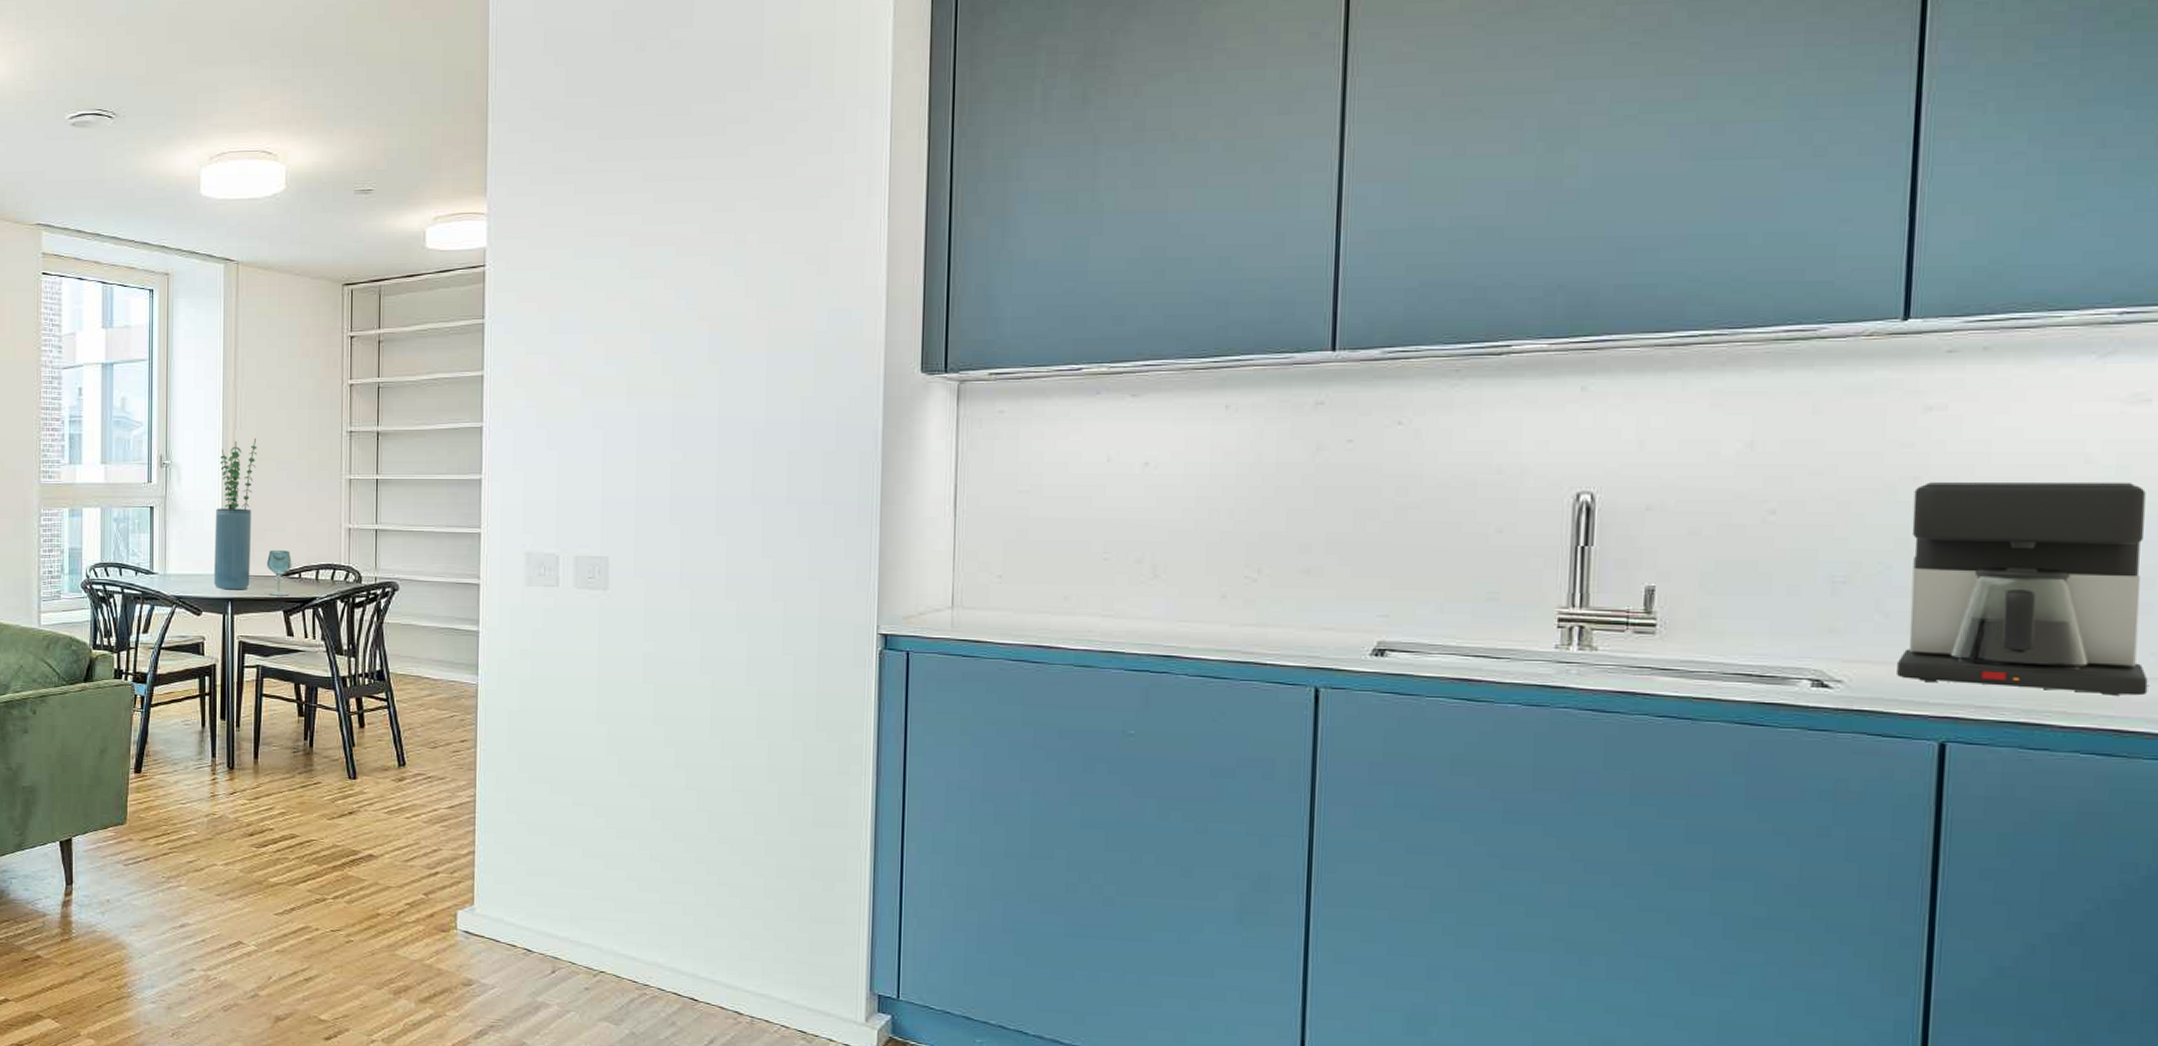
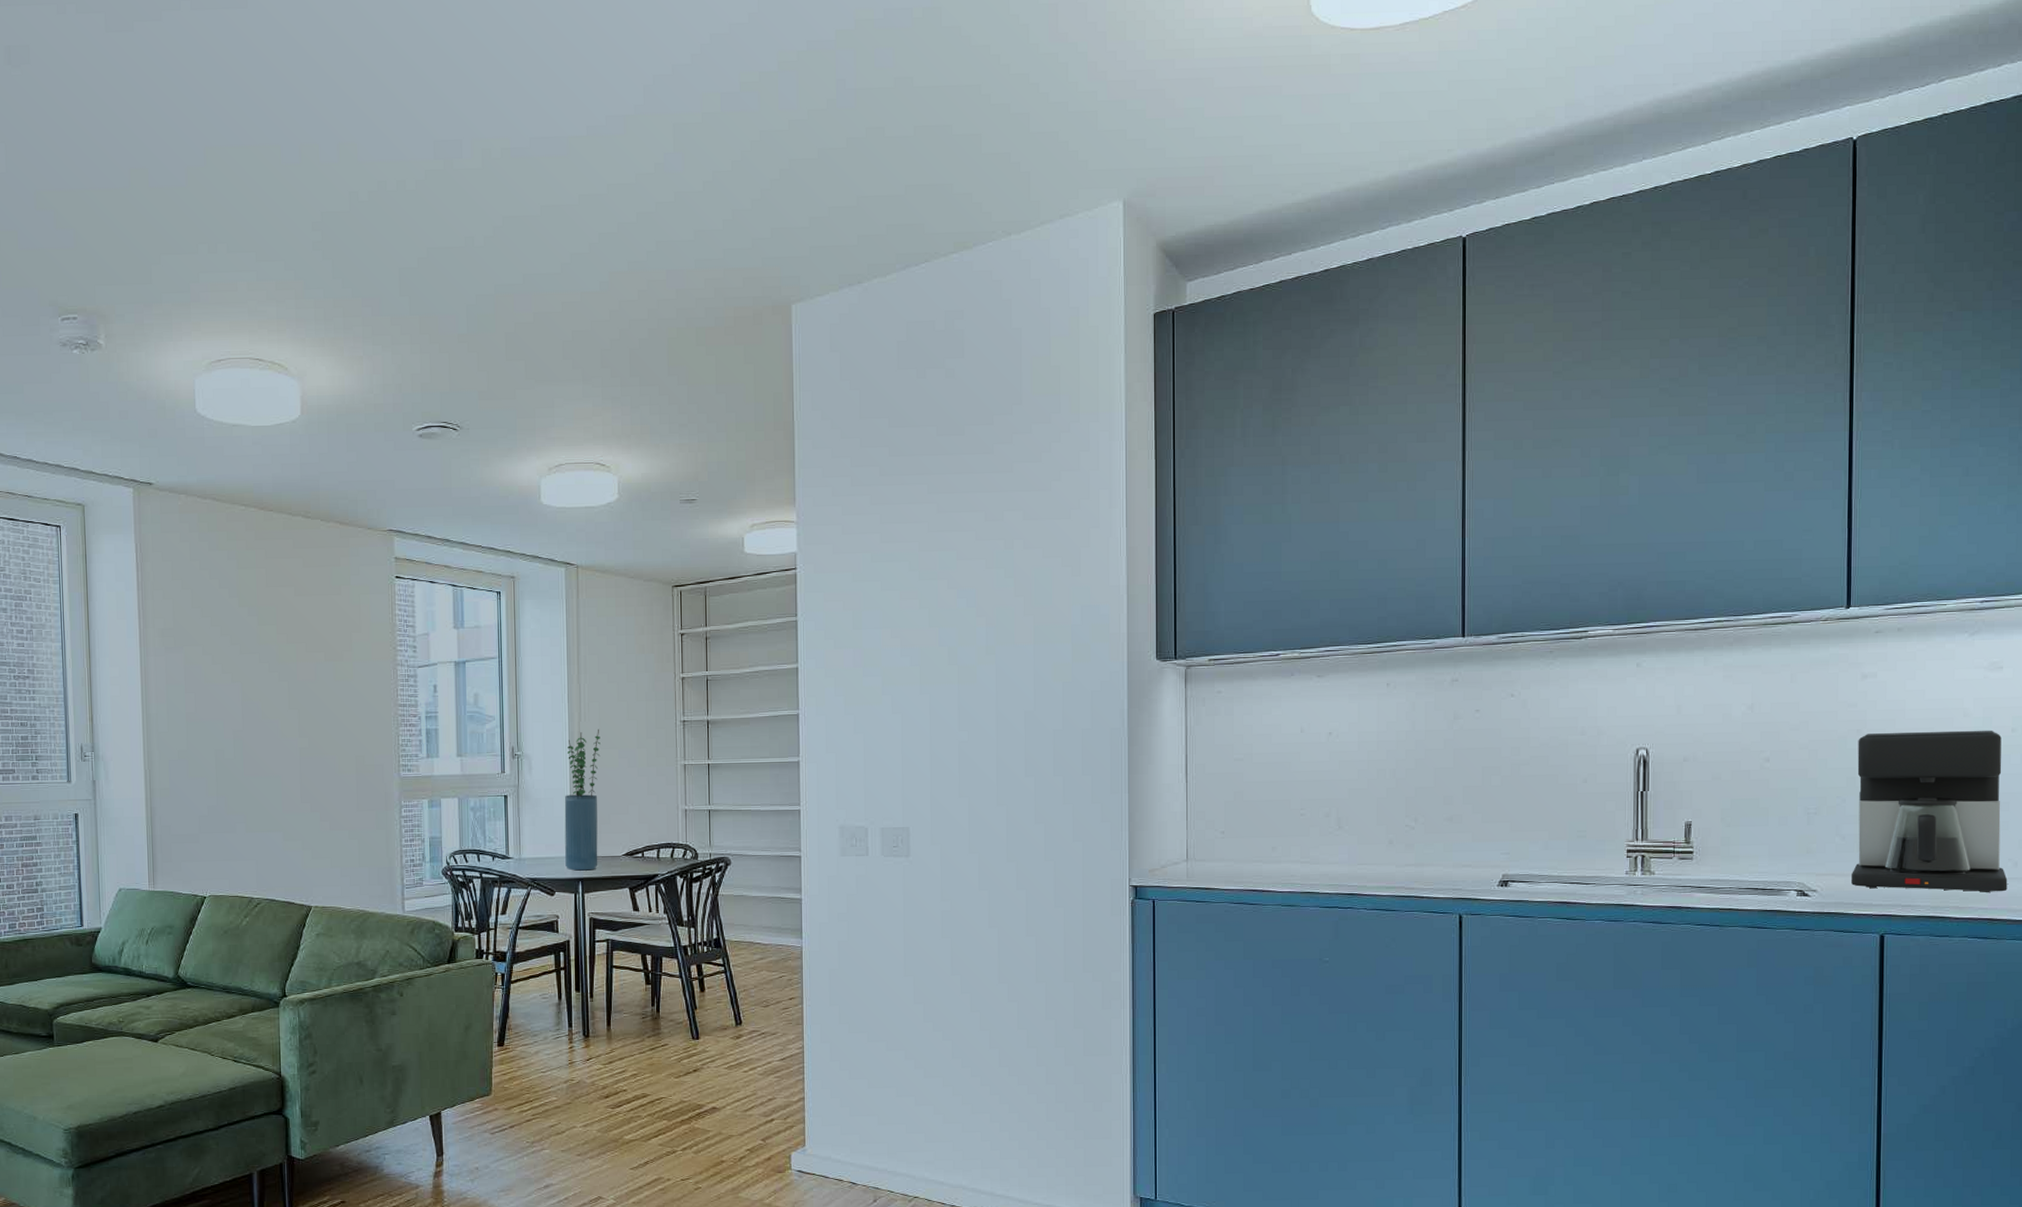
wine glass: present [266,550,292,596] -> none [612,832,635,875]

